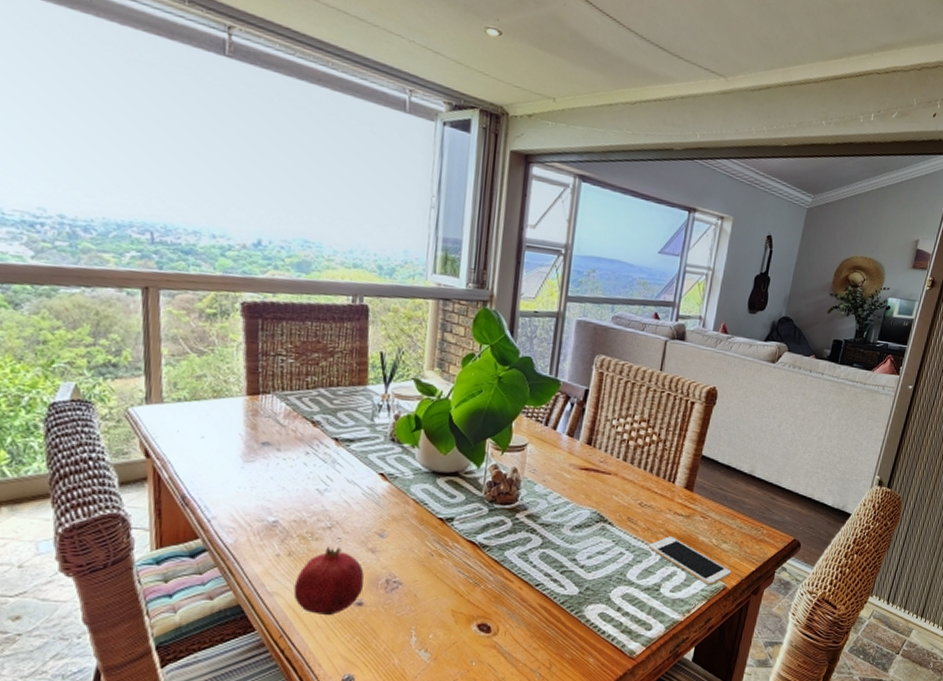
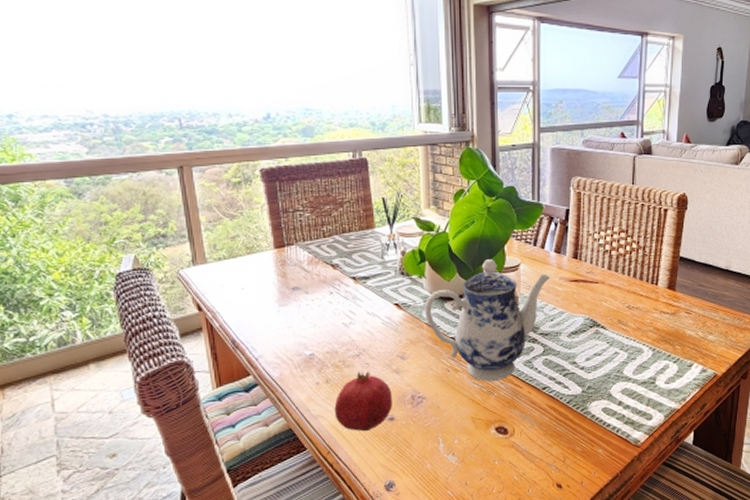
teapot: none [413,435,560,573] -> present [425,259,551,382]
cell phone: present [648,536,732,586] -> none [640,333,721,375]

